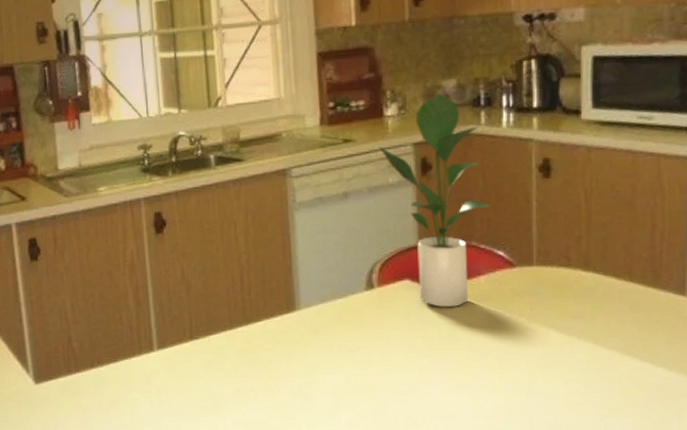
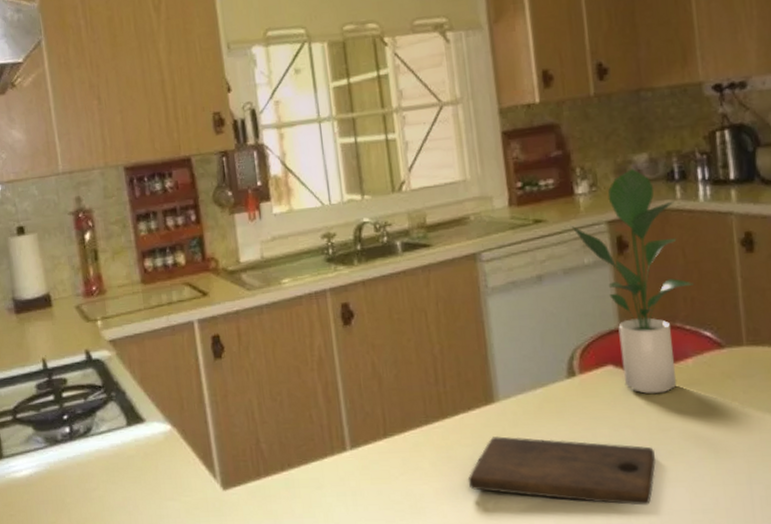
cutting board: none [268,342,443,410] -> present [468,436,656,506]

